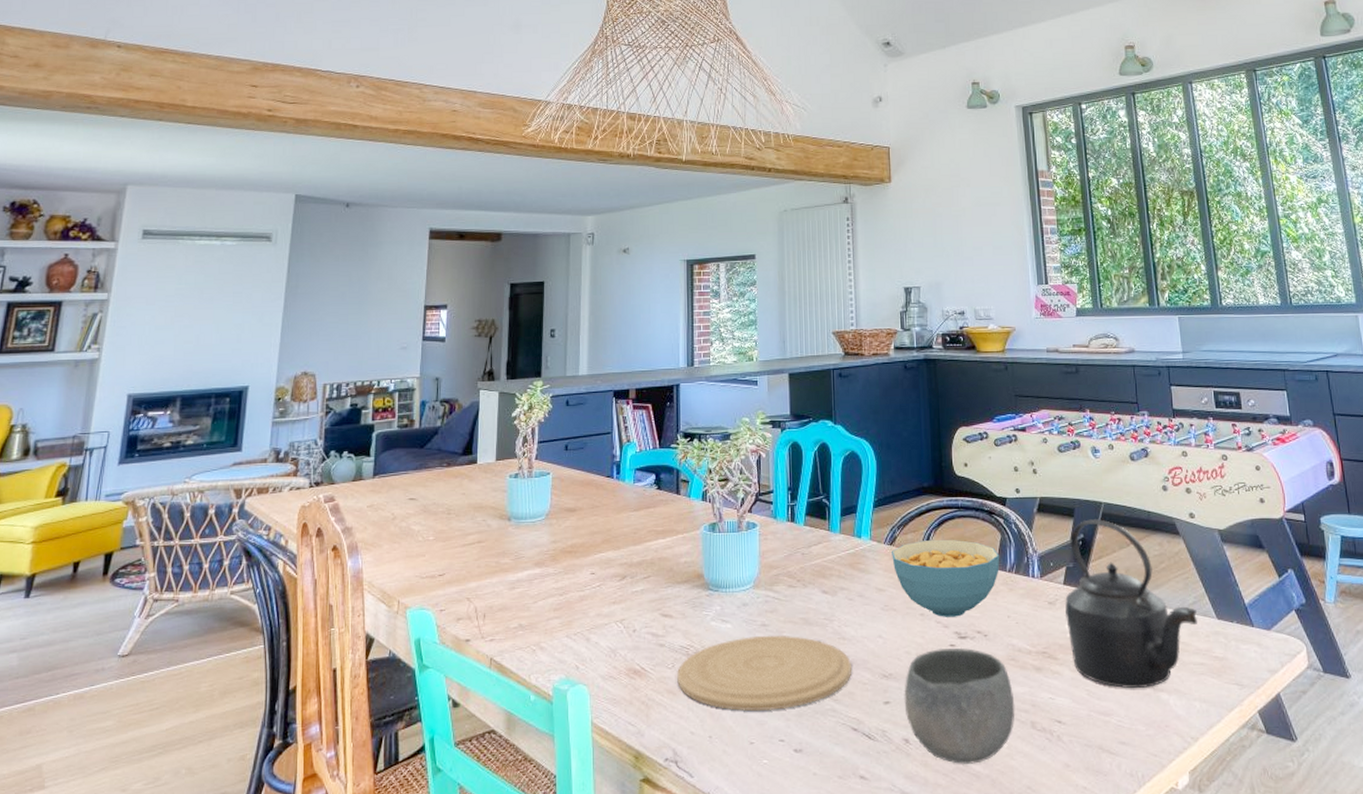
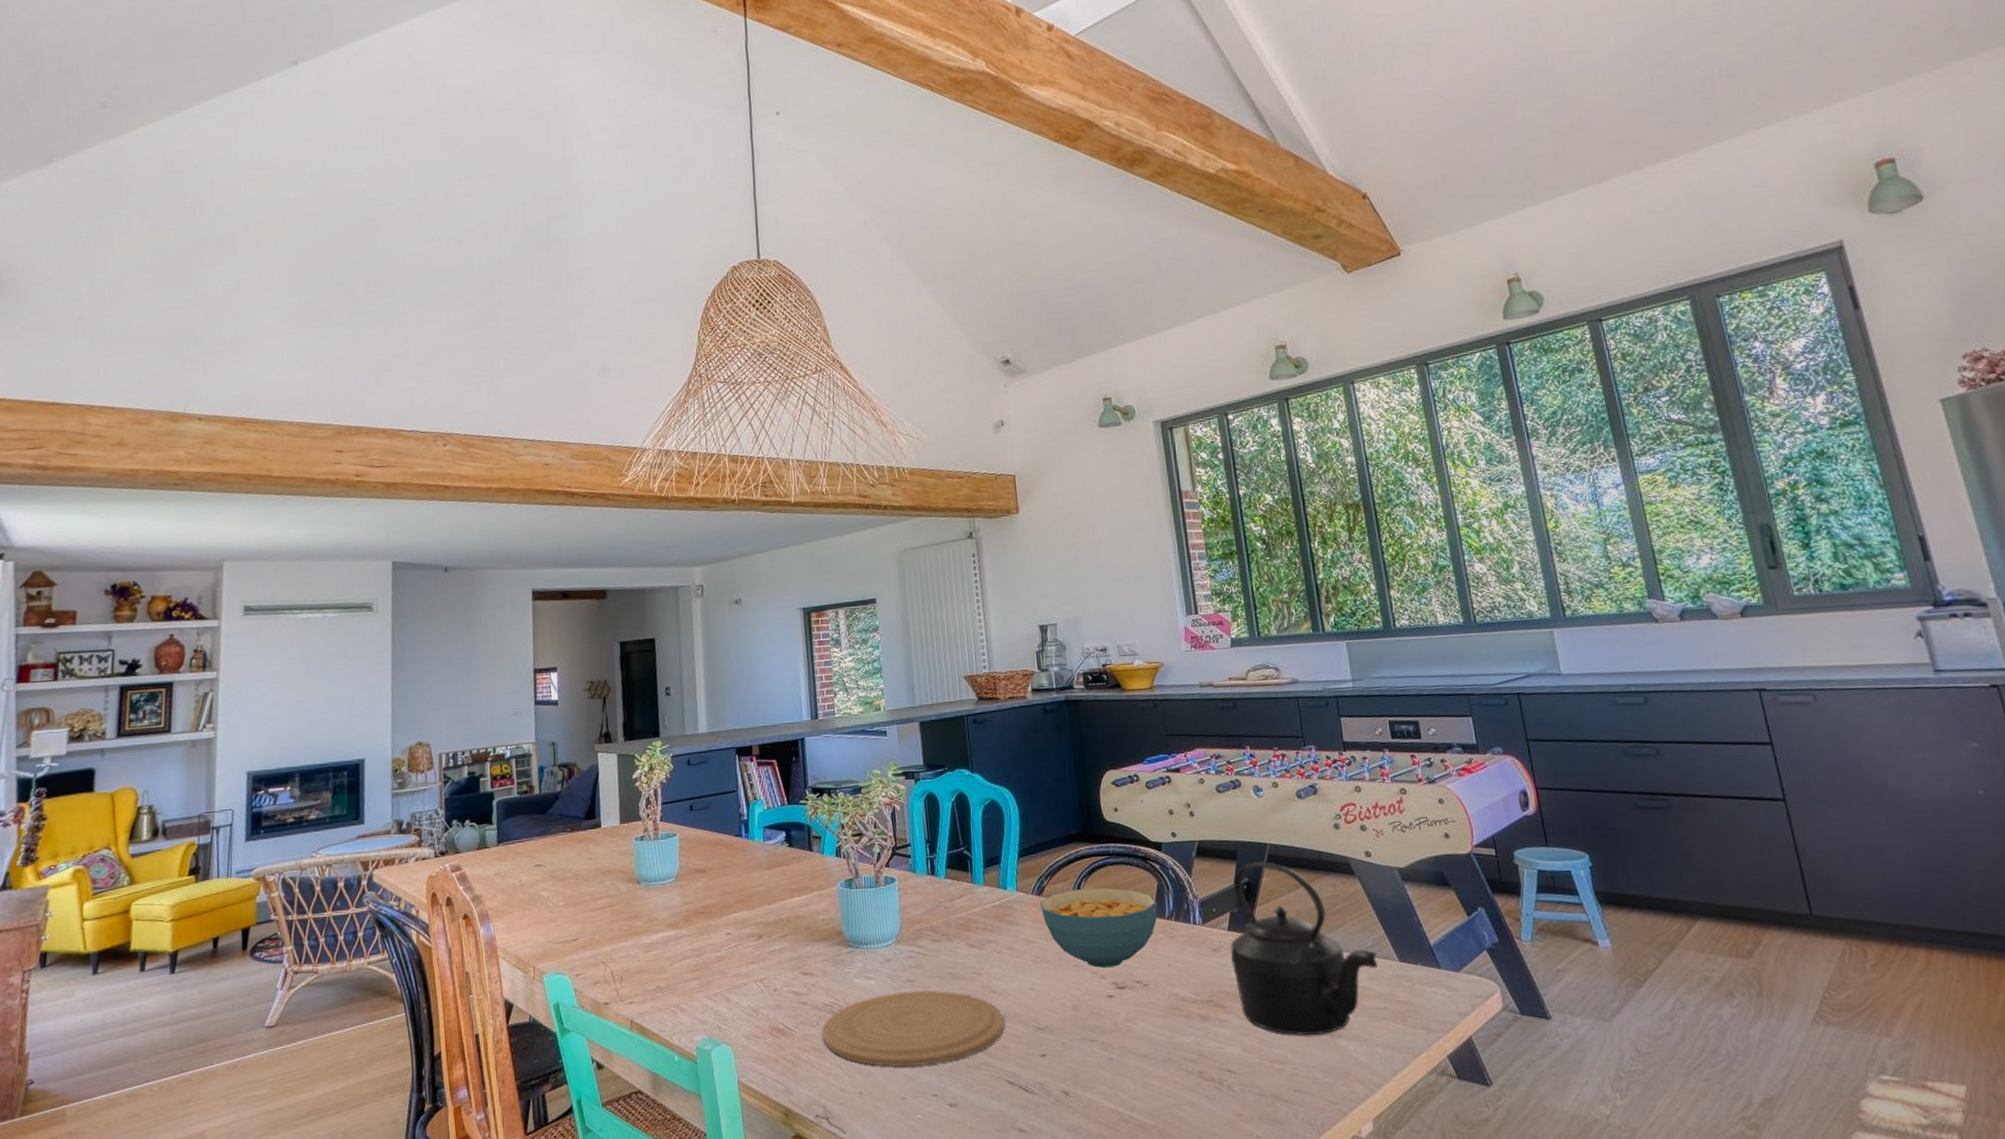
bowl: present [904,647,1015,764] -> none [1061,998,1181,1116]

